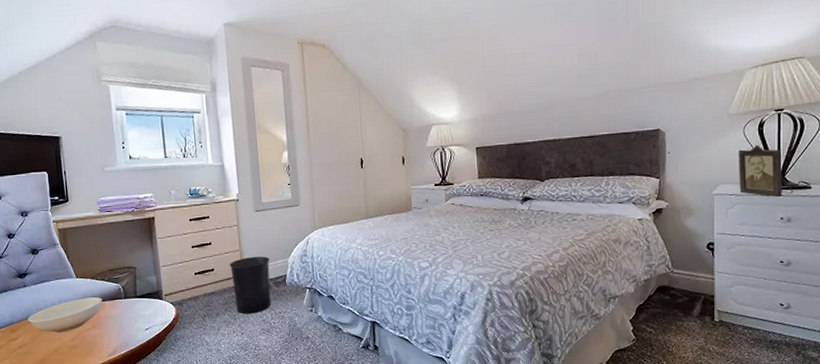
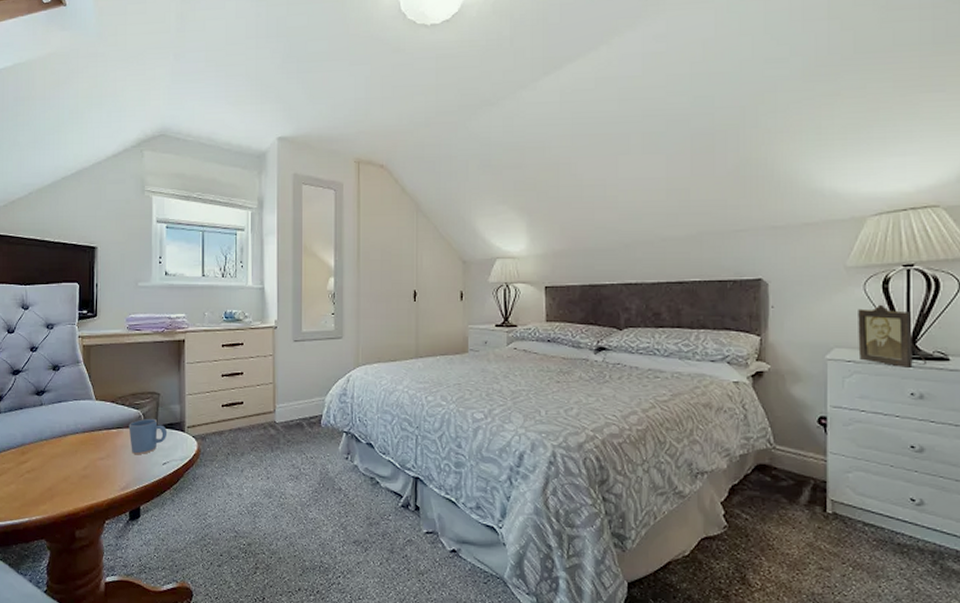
bowl: present [28,297,103,333] -> none [40,423,121,459]
mug: none [110,290,147,323] -> present [128,418,168,454]
waste bin: present [229,256,271,314] -> none [260,391,305,456]

